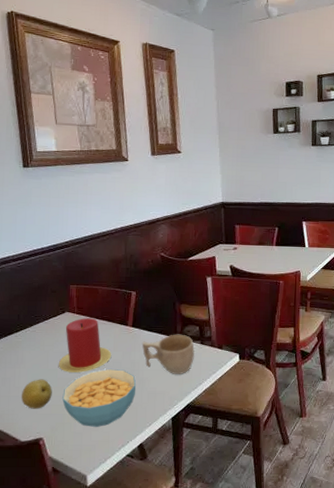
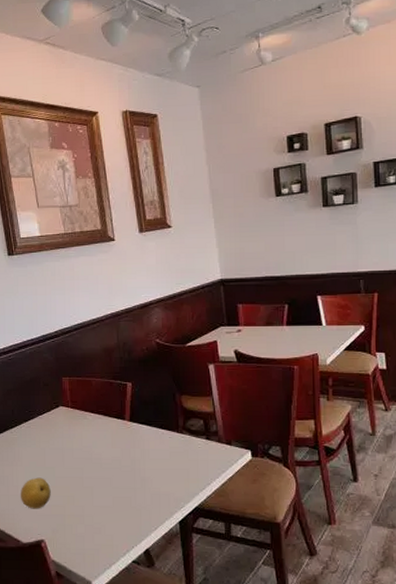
candle: present [59,318,112,372] -> none [56,412,110,471]
cereal bowl: present [62,369,136,427] -> none [61,467,137,530]
cup: present [142,334,195,374] -> none [141,428,200,473]

